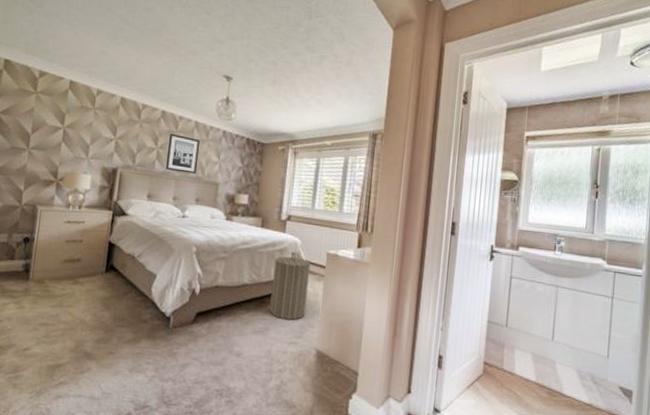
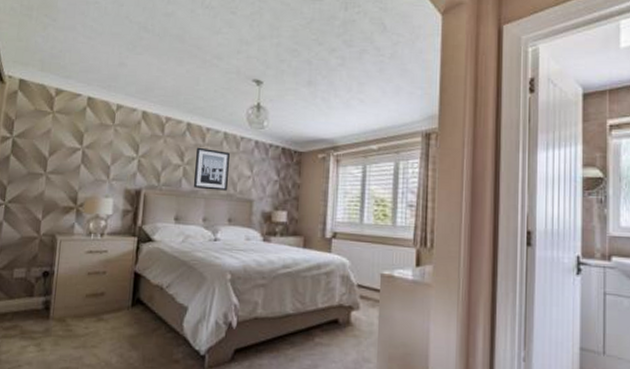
laundry hamper: present [269,252,311,320] -> none [317,275,362,355]

